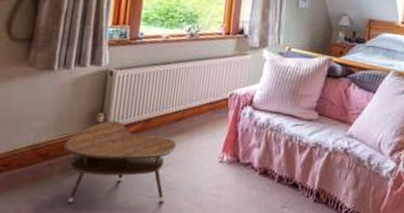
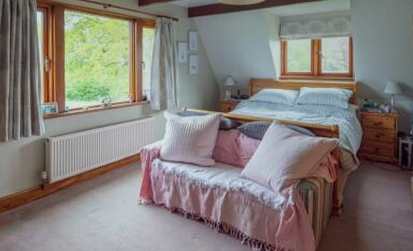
side table: present [63,121,177,205] -> none [20,177,104,242]

